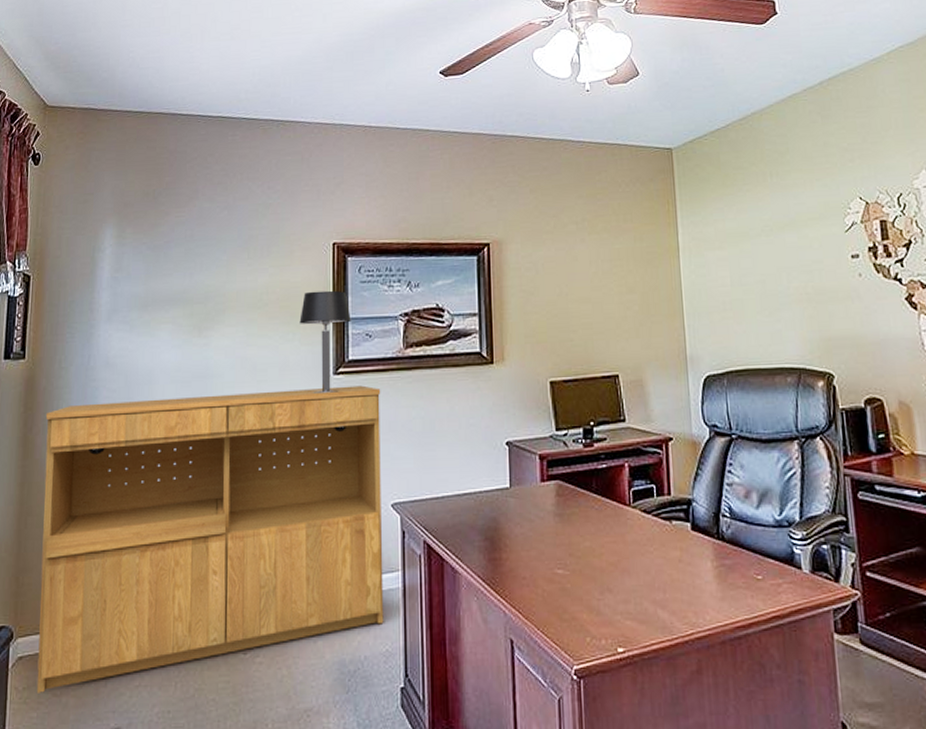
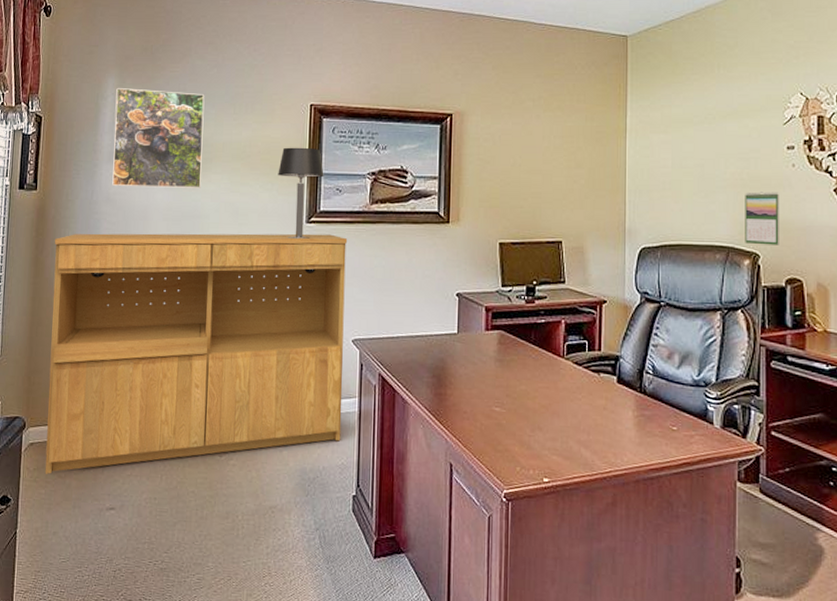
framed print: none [112,237,215,349] -> present [112,87,205,188]
calendar: none [811,305,853,364] -> present [745,192,779,245]

